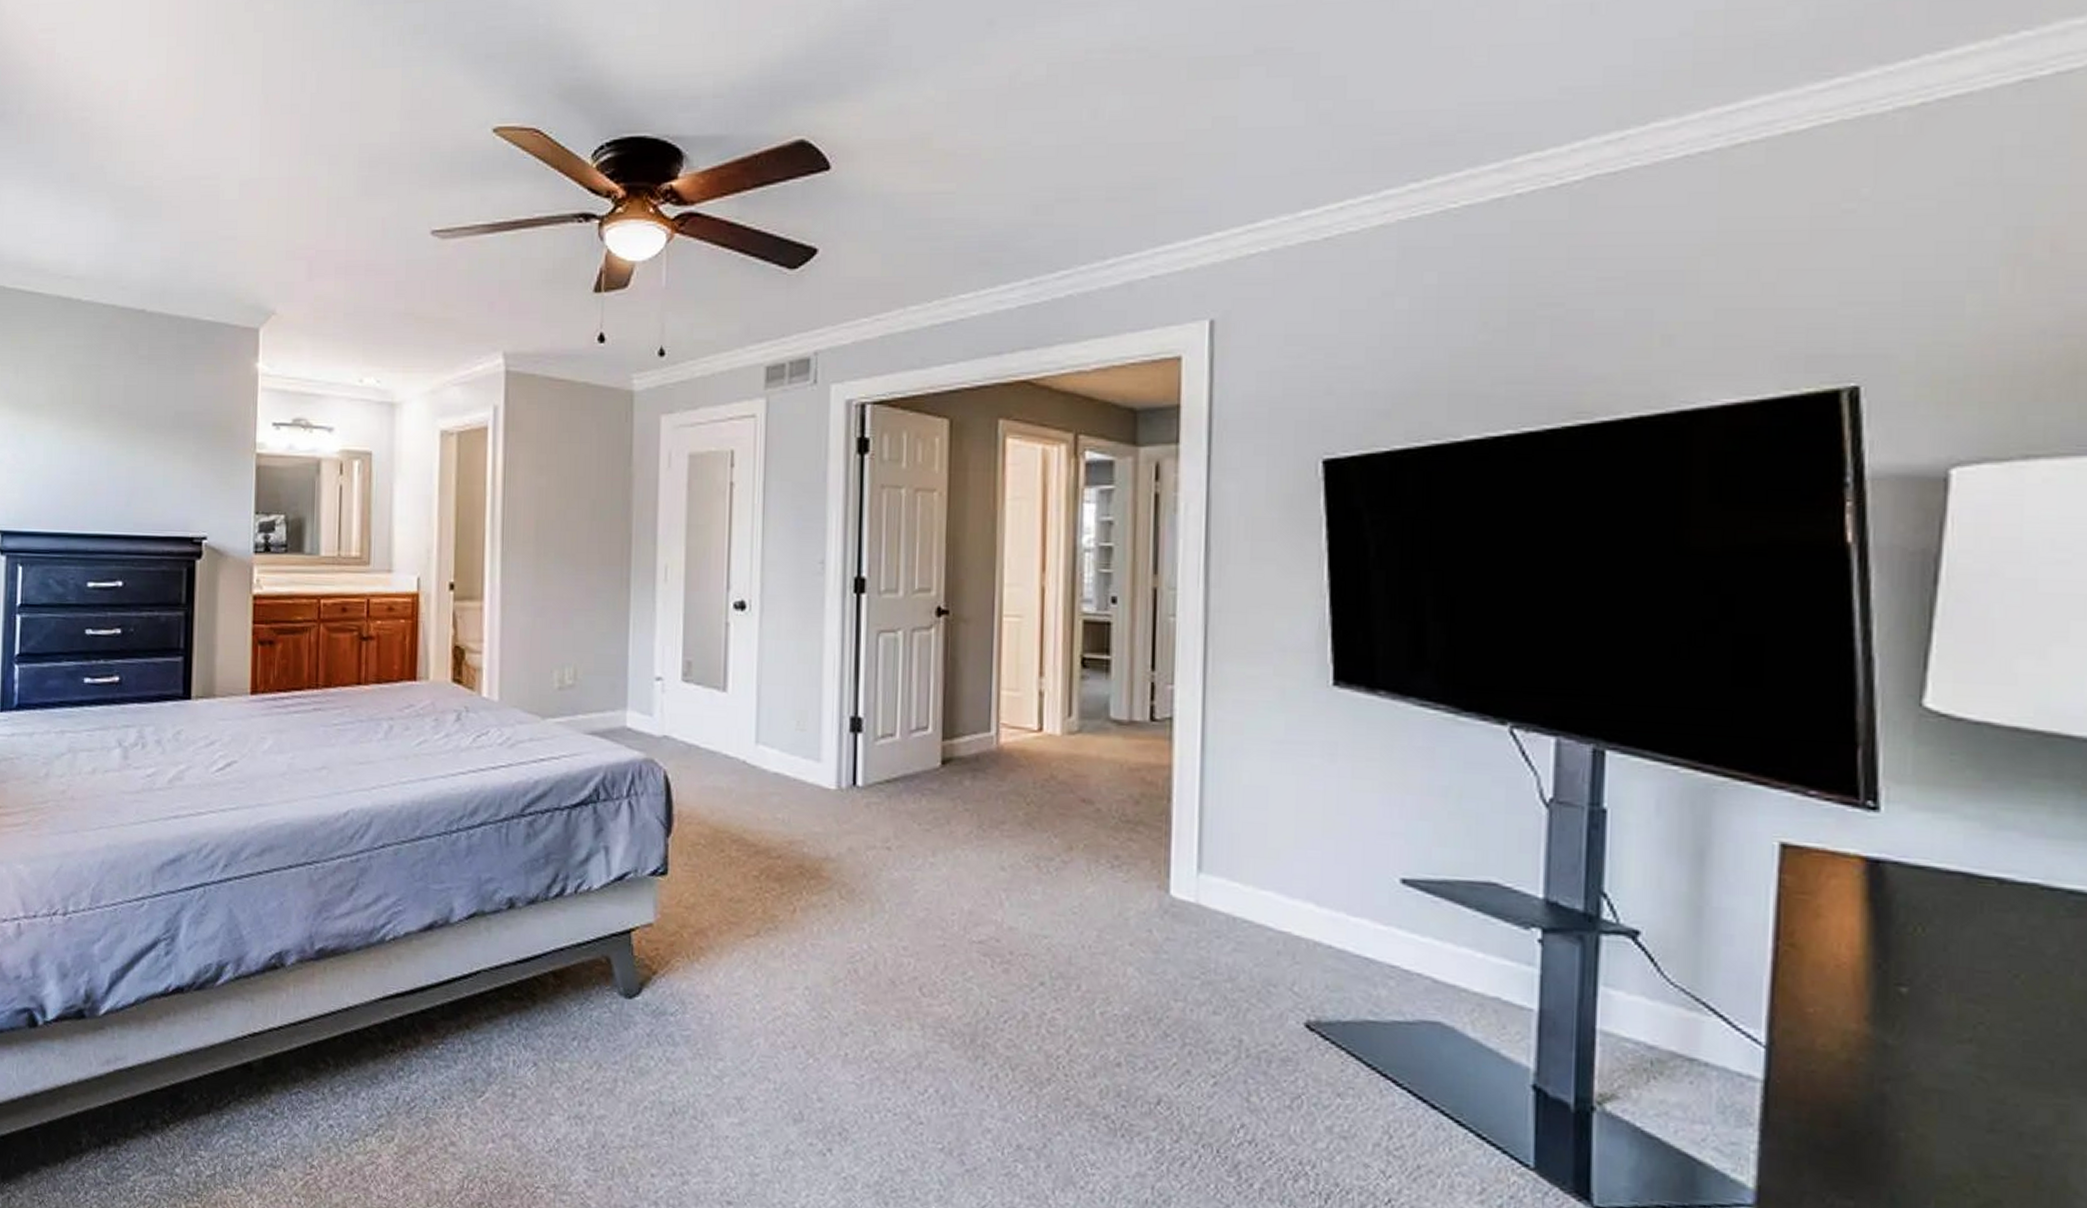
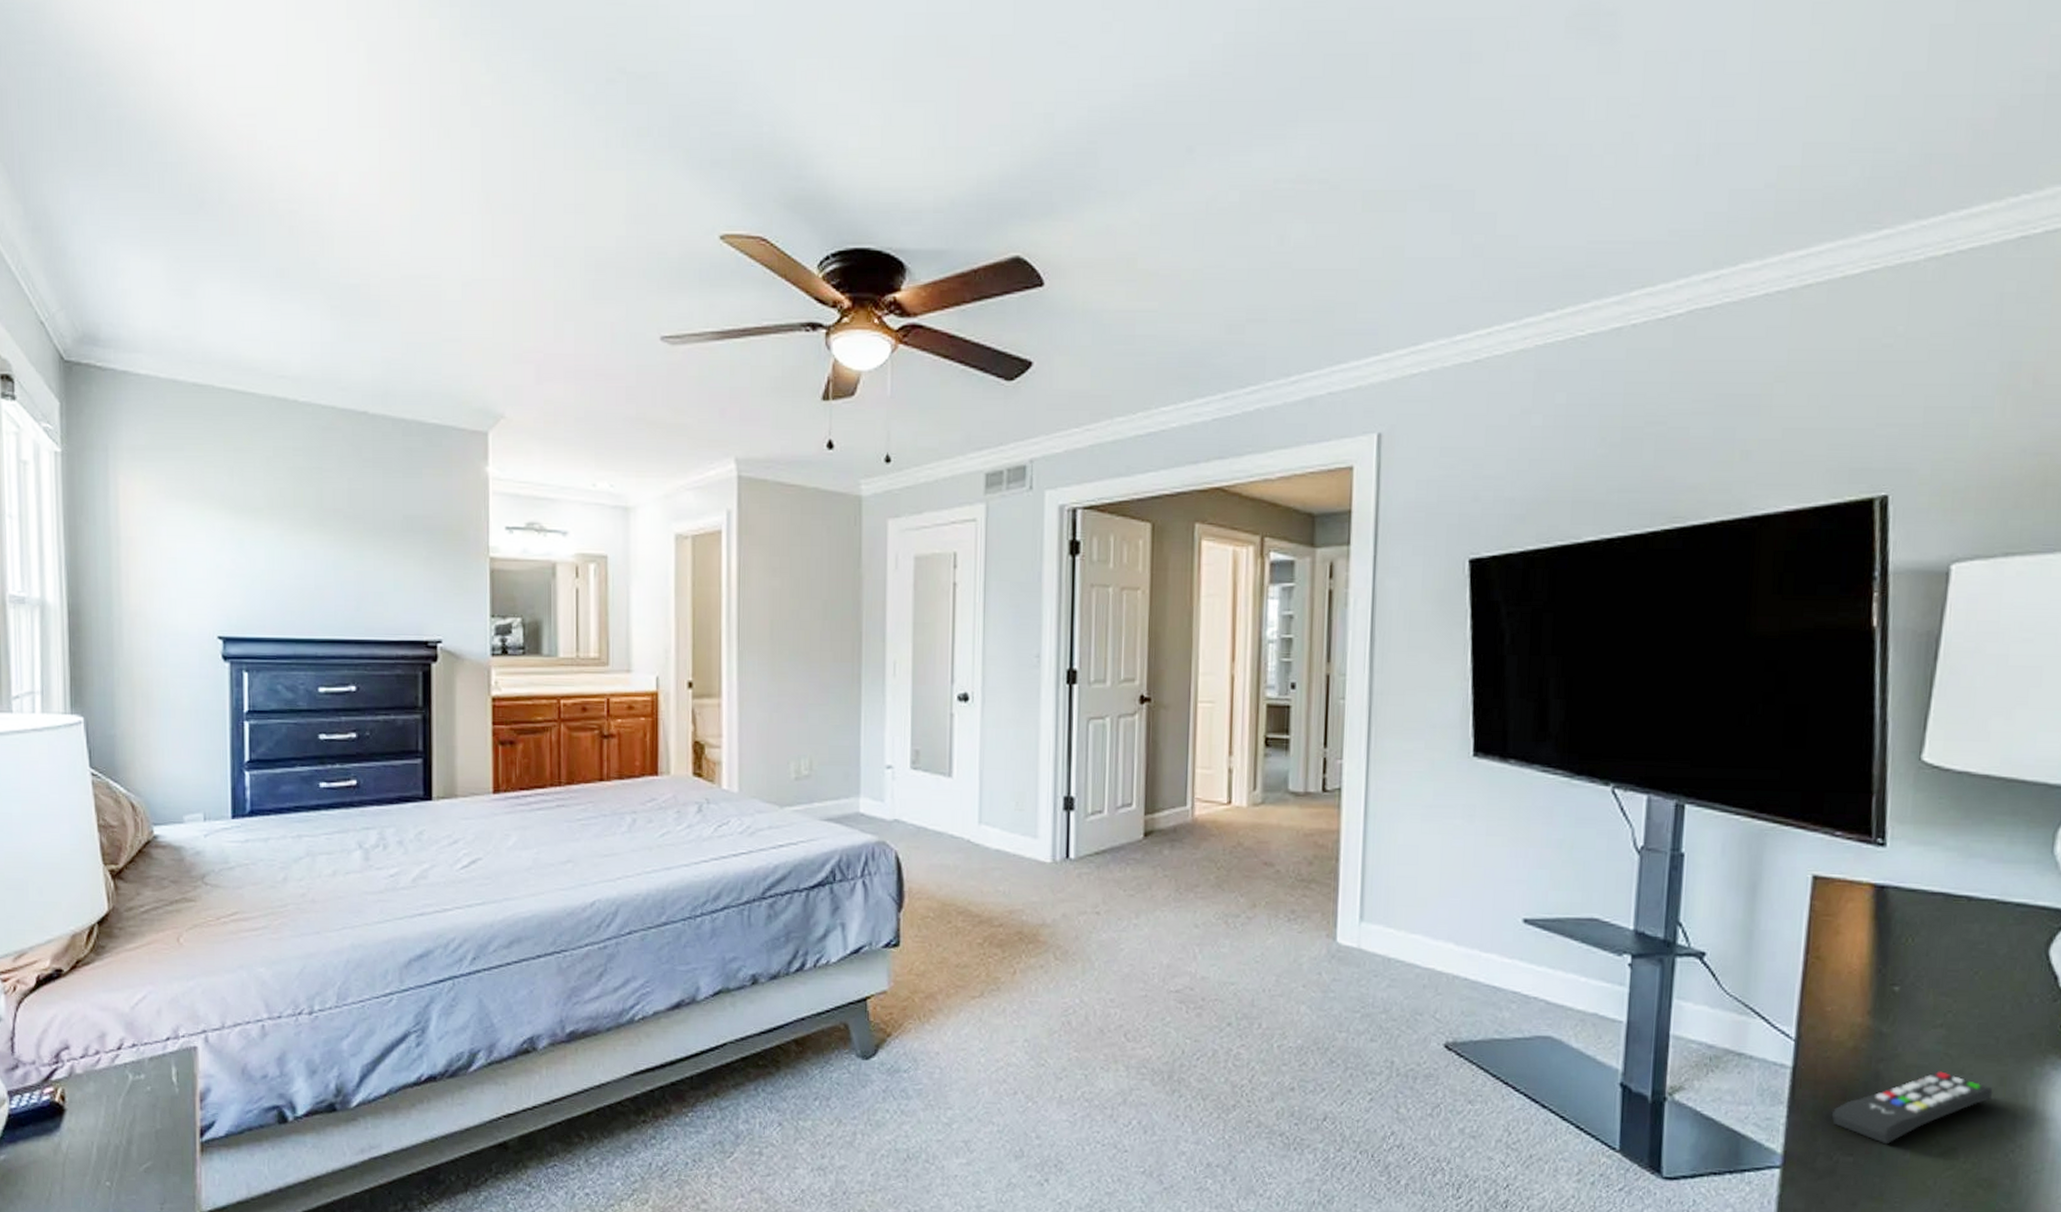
remote control: none [1820,1098,2050,1189] -> present [1831,1071,1993,1145]

